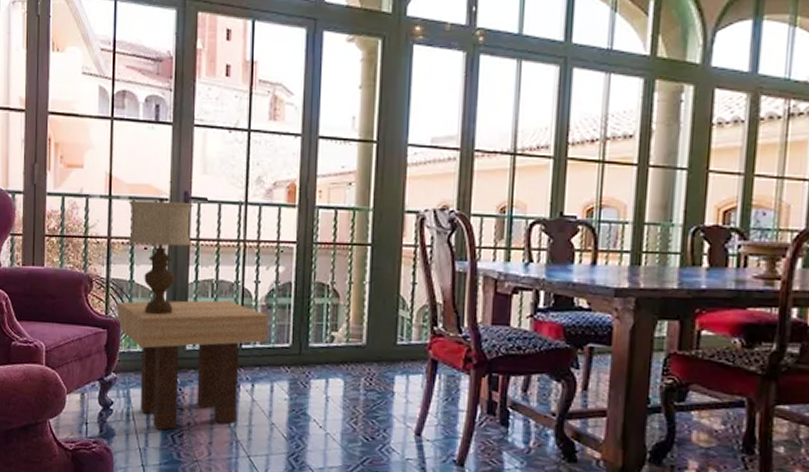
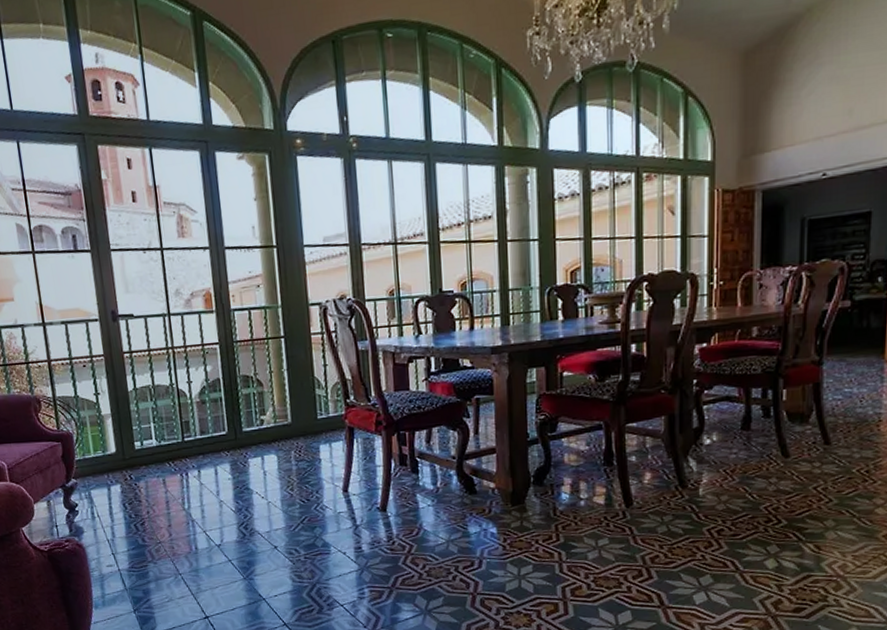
side table: present [117,300,269,430] -> none [67,402,207,522]
table lamp: present [128,198,193,315] -> none [61,319,126,424]

